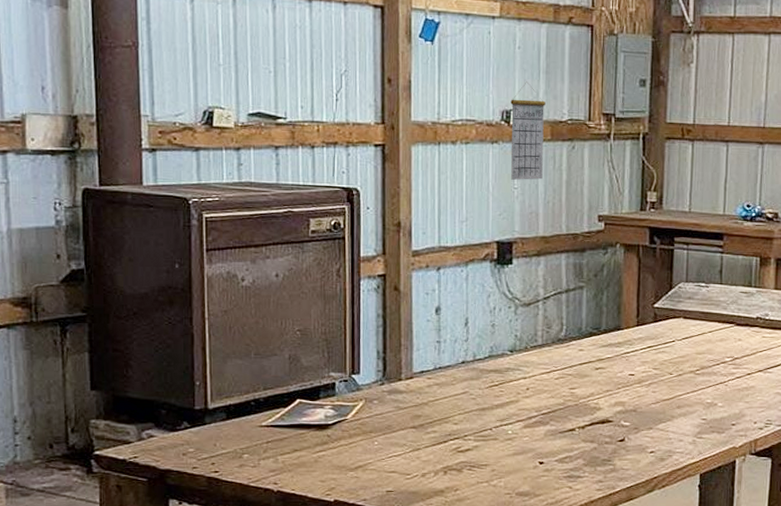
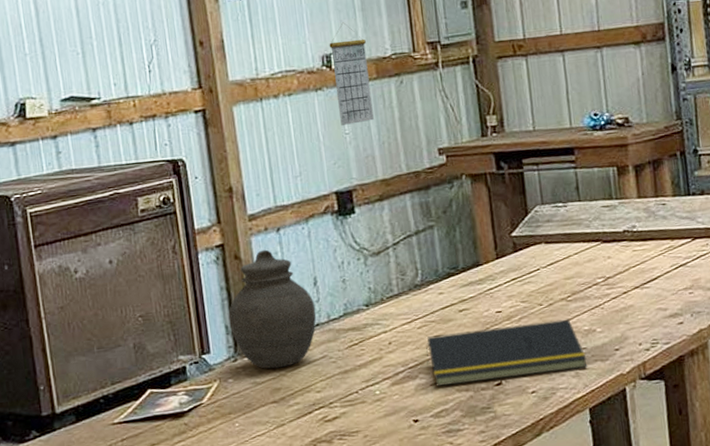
jar: none [381,285,464,397] -> present [228,249,317,369]
notepad: none [559,388,705,437] -> present [426,319,588,388]

